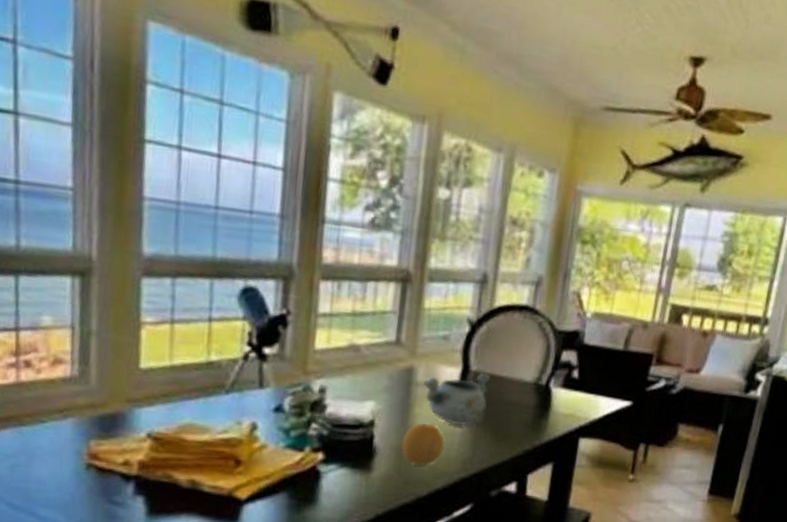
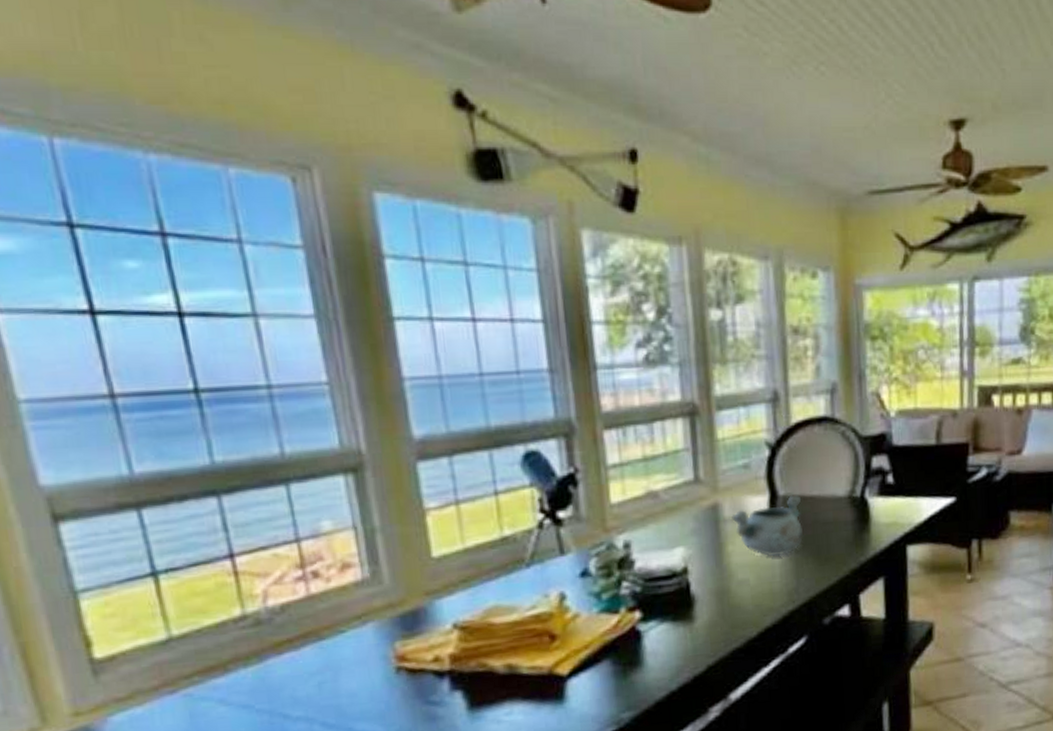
fruit: present [401,422,444,465] -> none [720,559,765,605]

